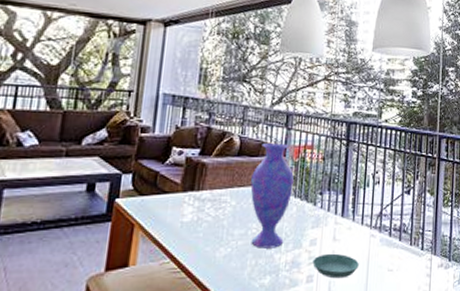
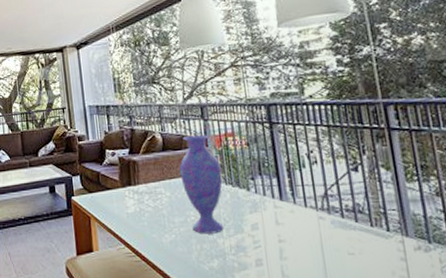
saucer: present [312,253,359,279] -> none [258,237,312,262]

